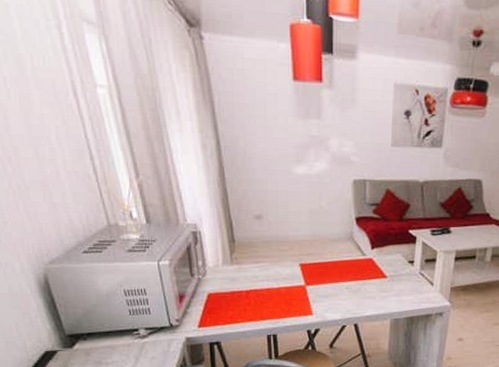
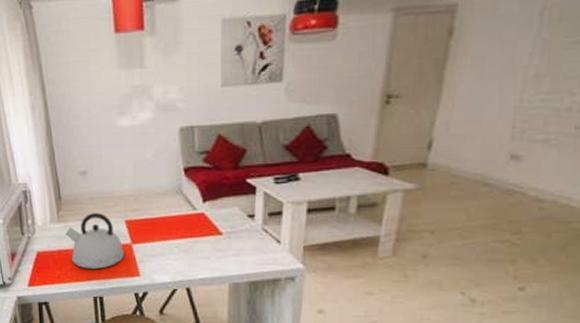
kettle: none [239,256,299,310] -> present [65,213,125,270]

